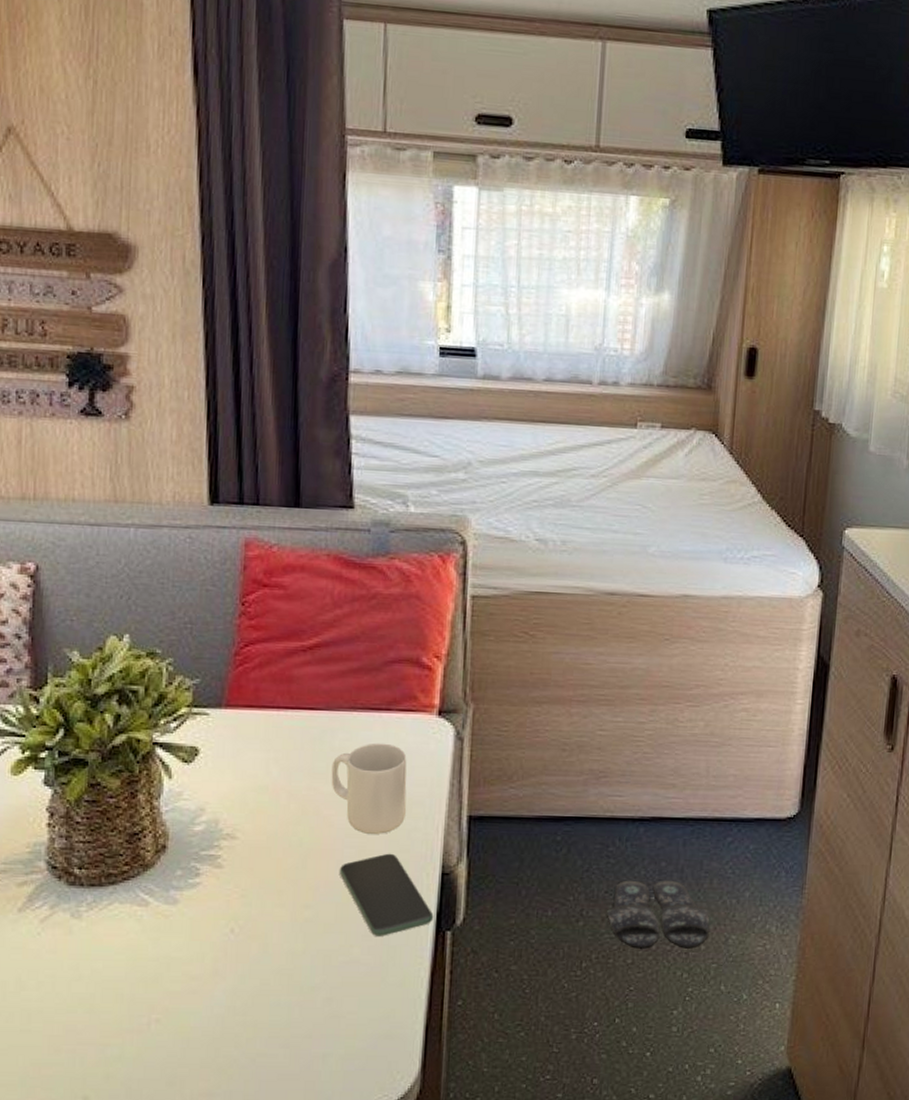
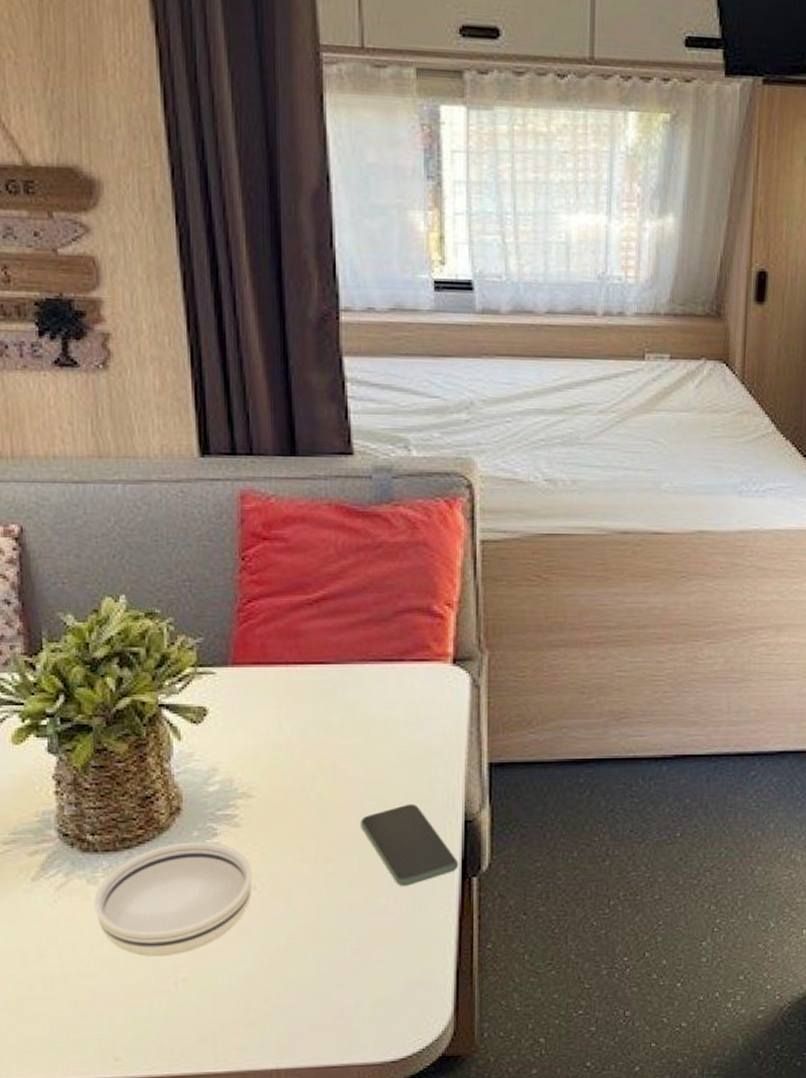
bowl: none [76,880,231,995] -> present [94,841,252,957]
cup: present [331,743,407,834] -> none [346,694,424,786]
slippers: present [607,880,710,949] -> none [633,816,736,884]

